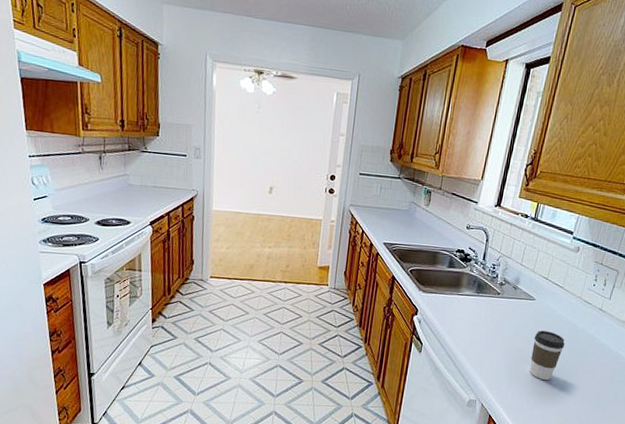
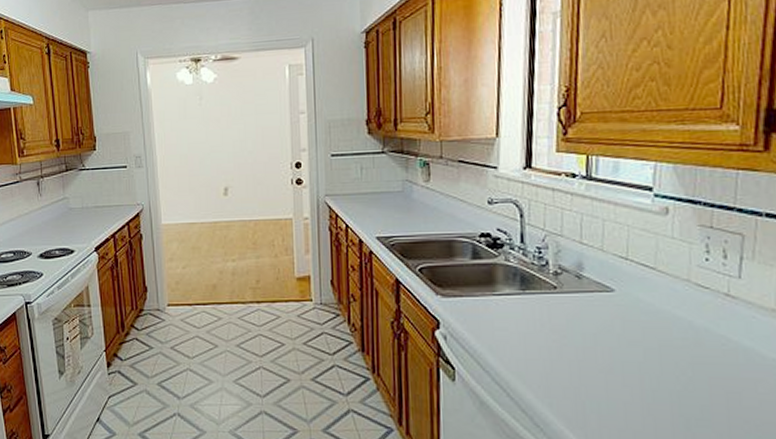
coffee cup: present [529,330,565,380] -> none [625,335,680,410]

